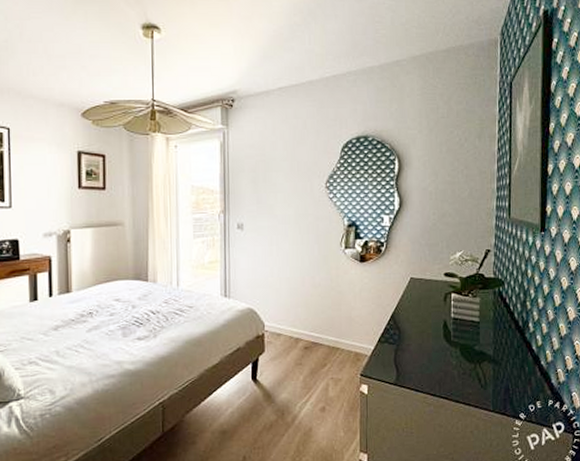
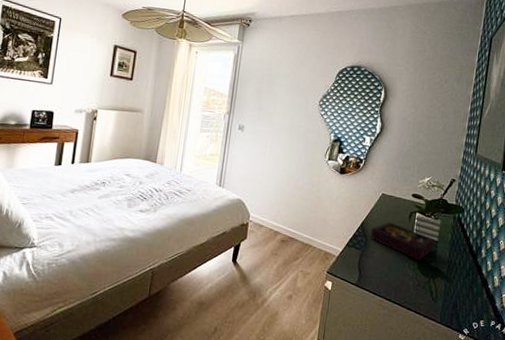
jewelry box: none [403,307,477,346] -> present [370,221,436,261]

